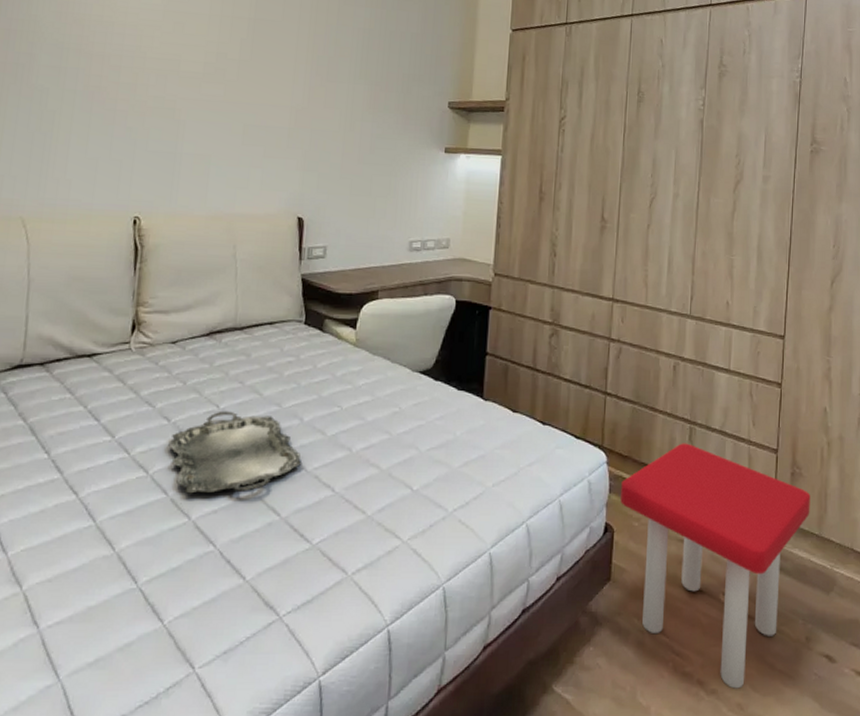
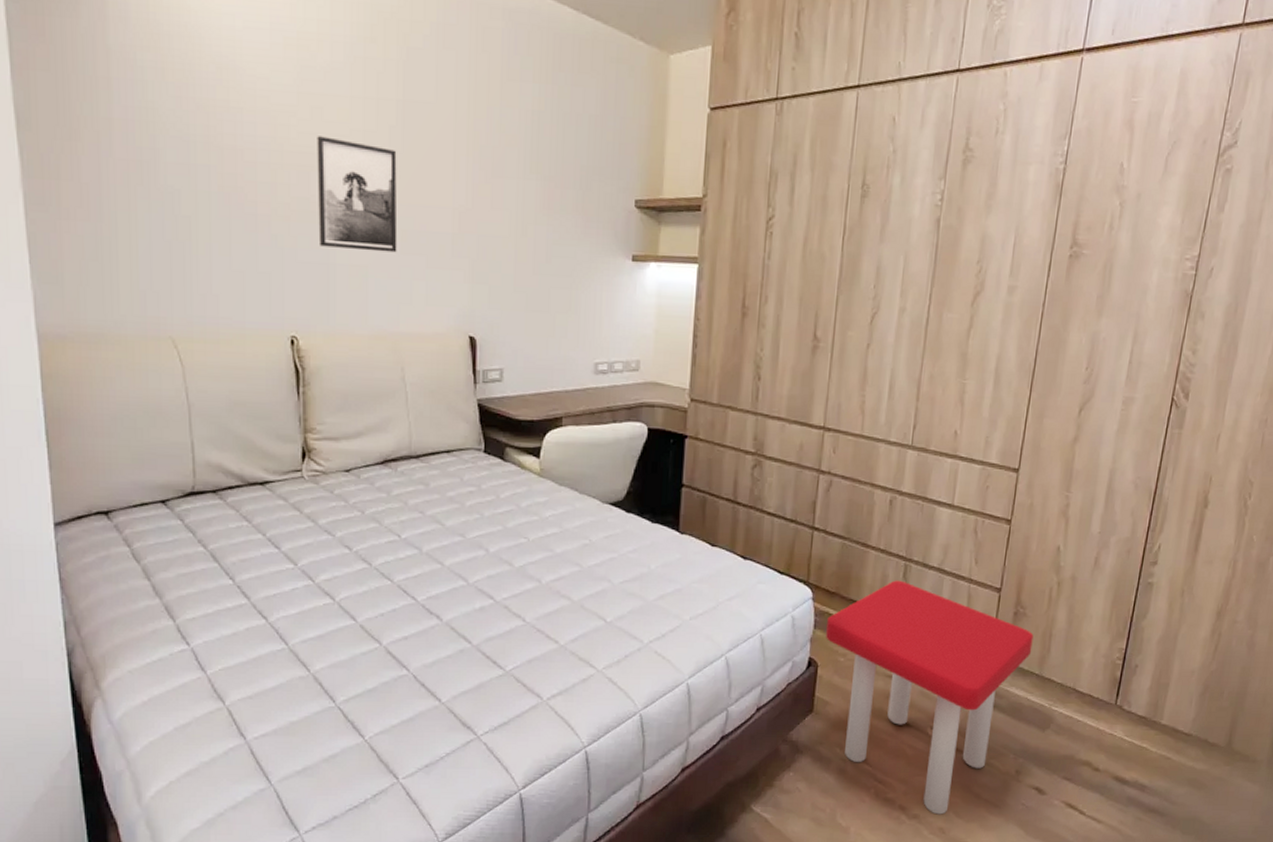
serving tray: present [168,410,303,494] -> none [352,540,491,621]
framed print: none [169,46,246,144] -> present [317,136,398,253]

